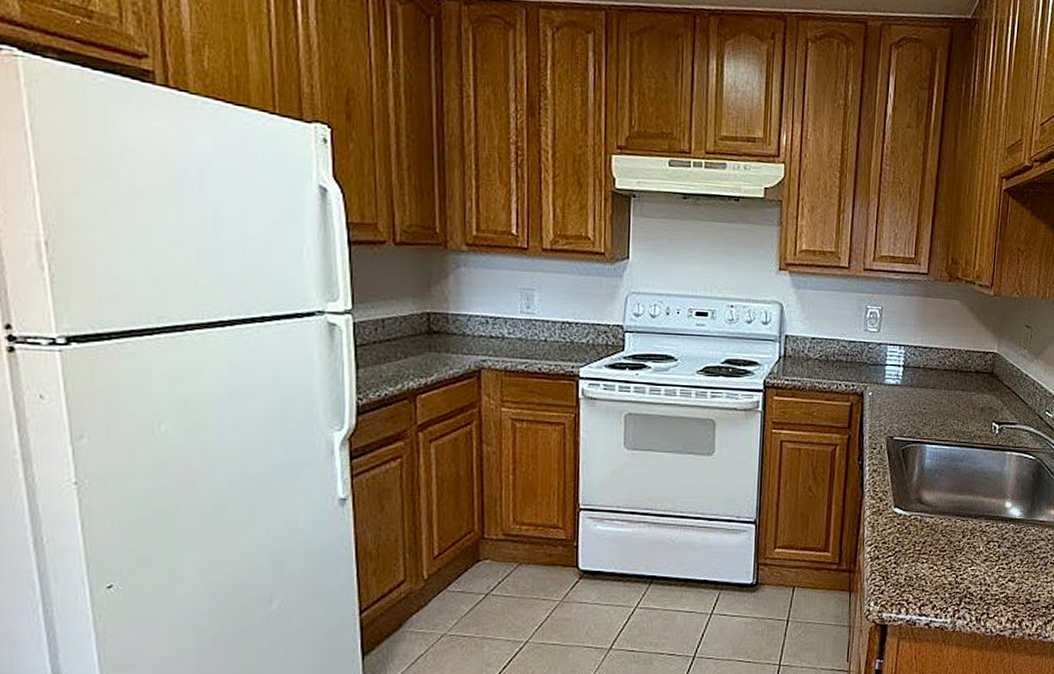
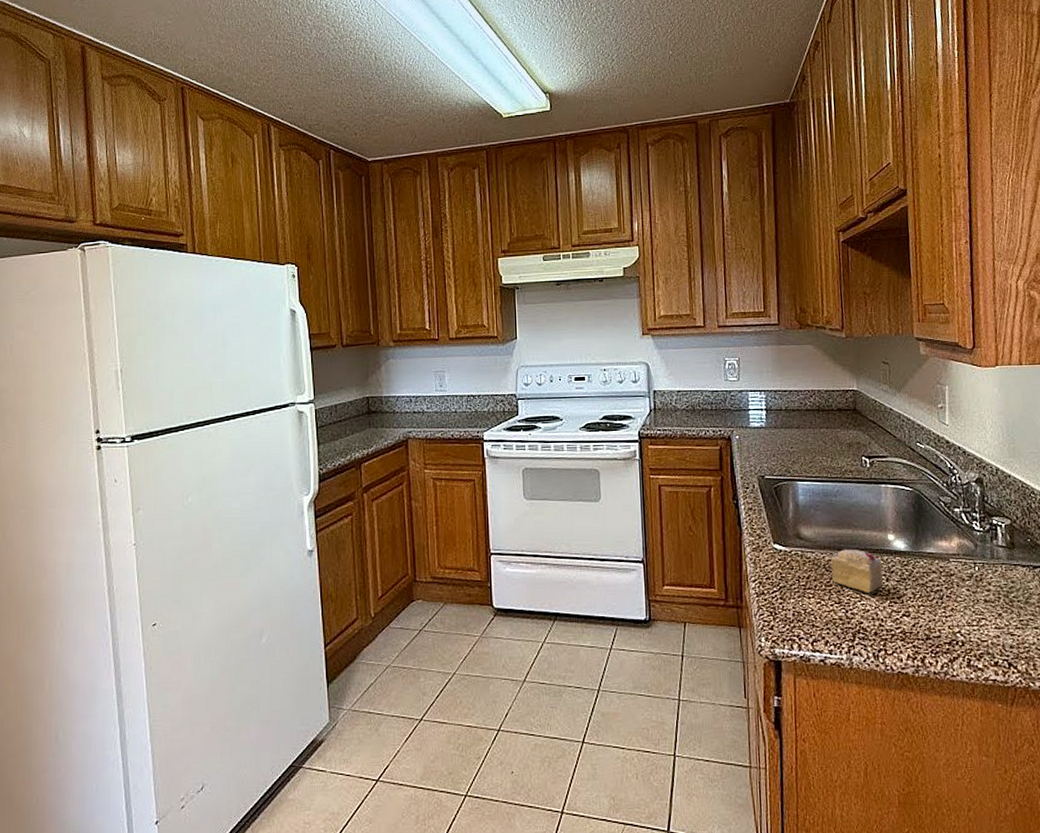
cake slice: none [947,515,997,559] -> present [831,549,883,593]

